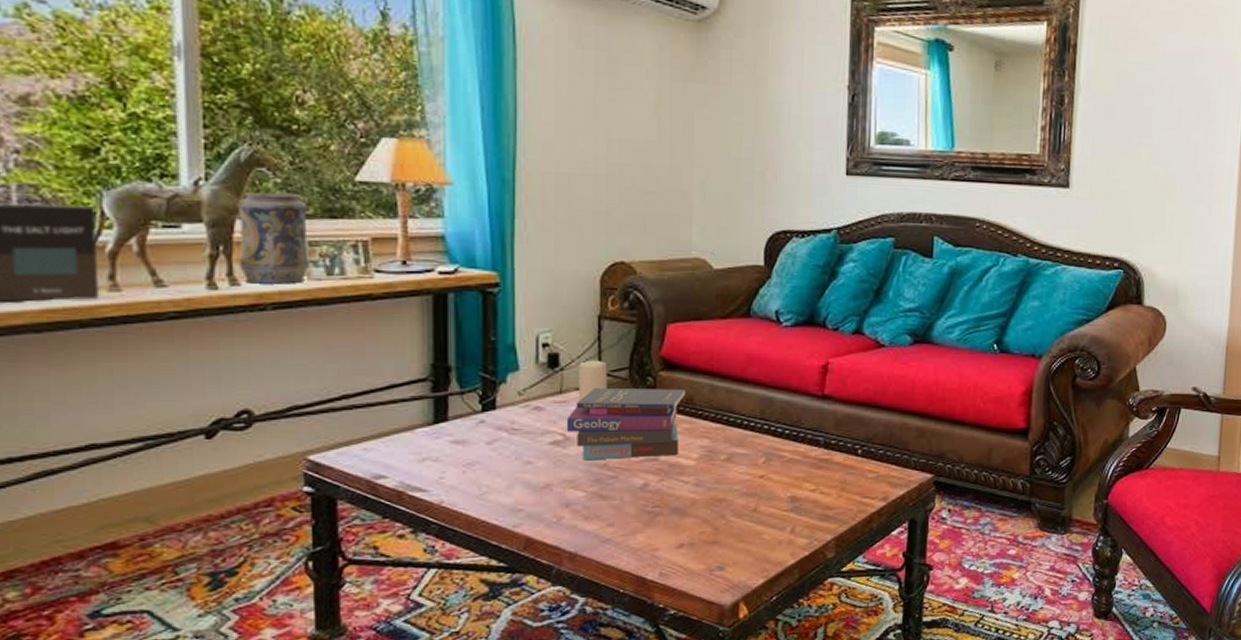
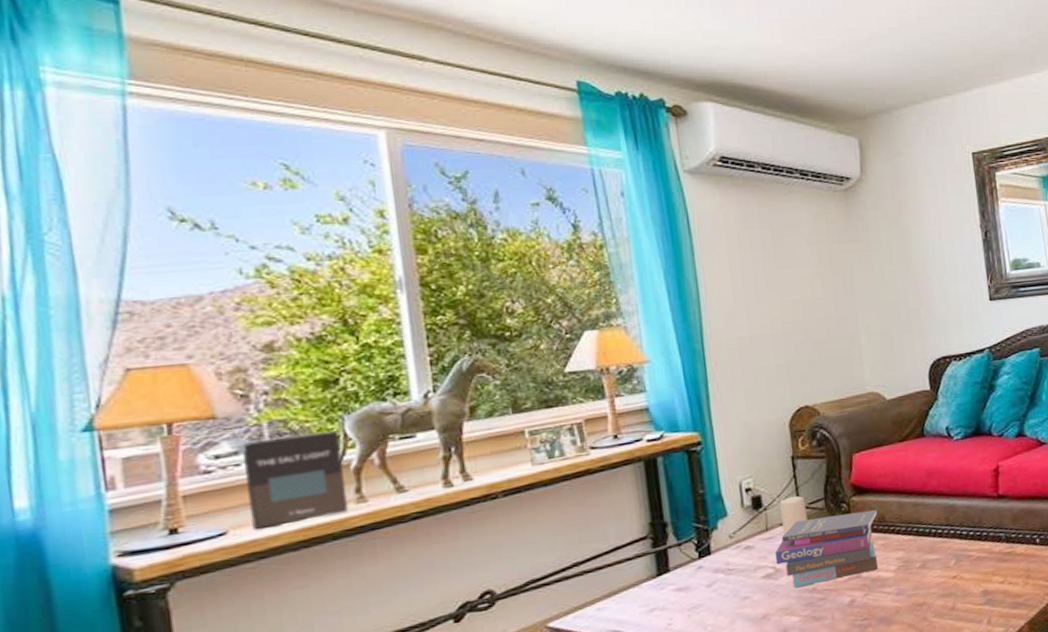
decorative vase: present [238,192,310,284] -> none [465,391,533,477]

